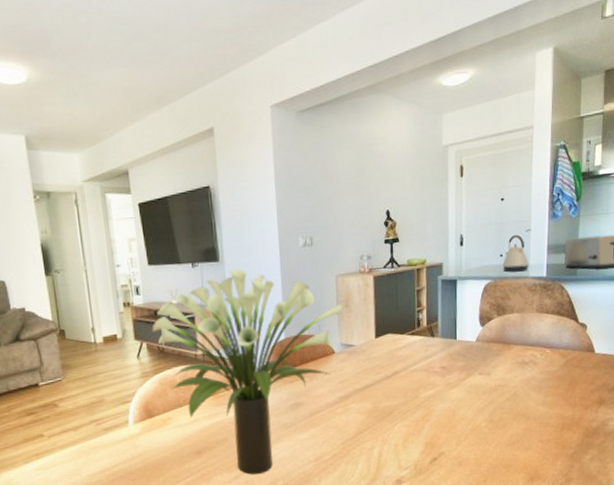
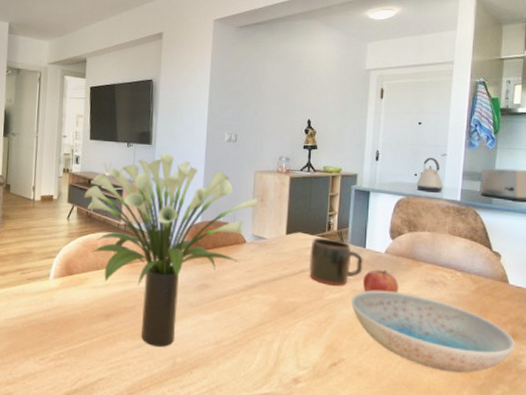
mug: none [401,335,456,383] -> present [308,237,364,286]
dish: none [446,378,602,447] -> present [351,290,515,373]
fruit: none [457,358,492,384] -> present [363,269,399,293]

